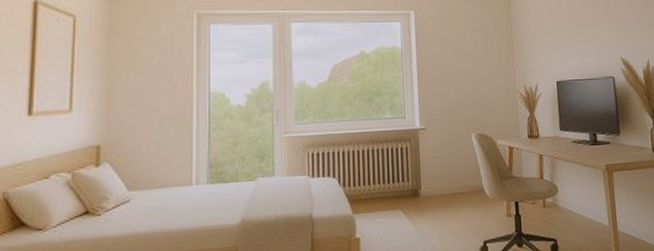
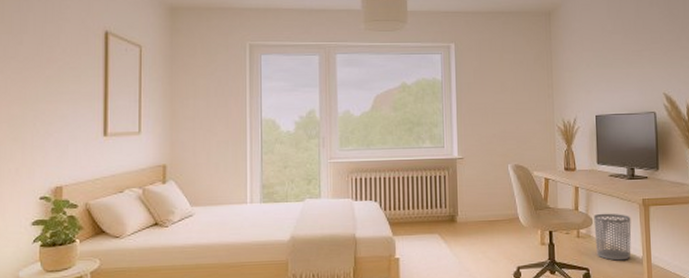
waste bin: none [559,180,597,230] -> present [594,213,631,261]

